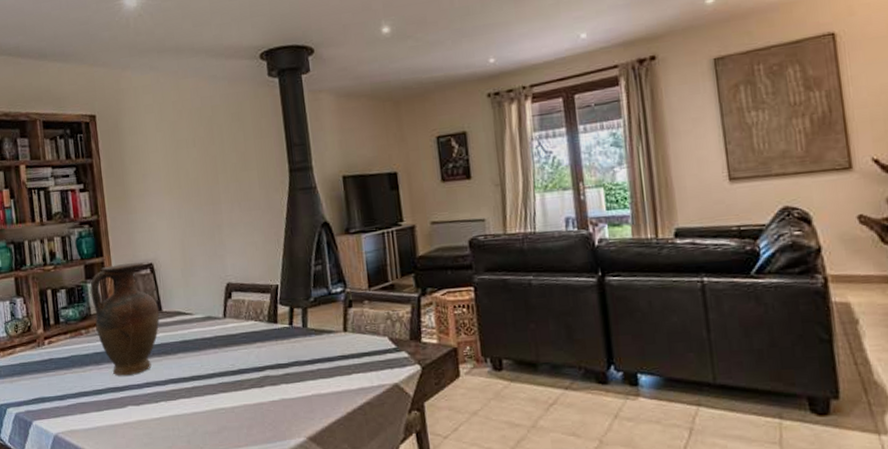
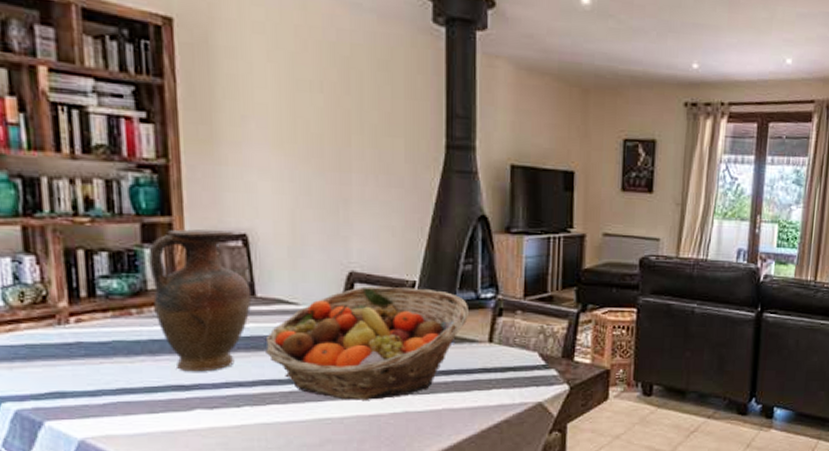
fruit basket: none [171,290,324,392] -> present [265,286,468,400]

